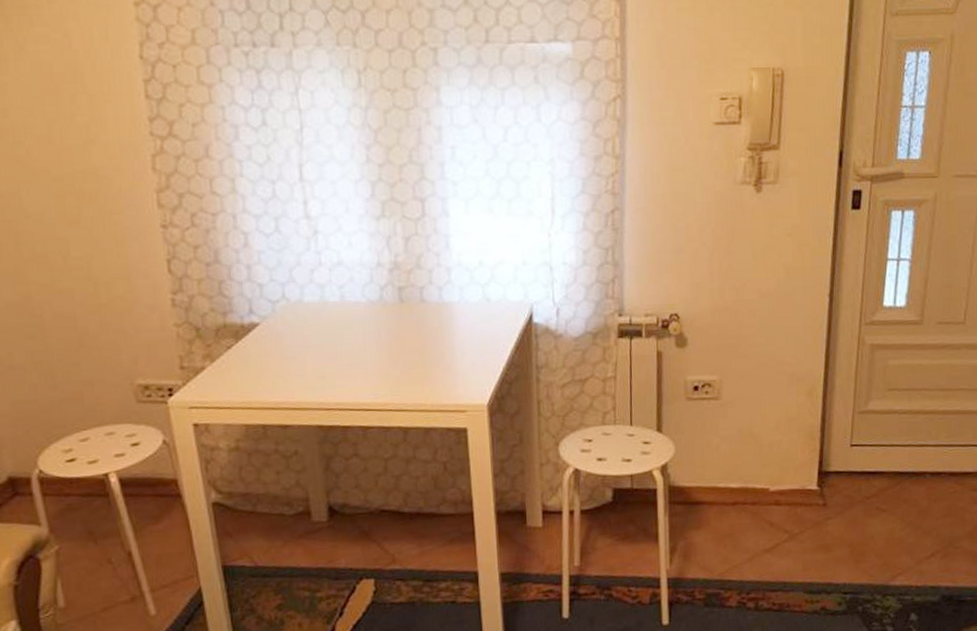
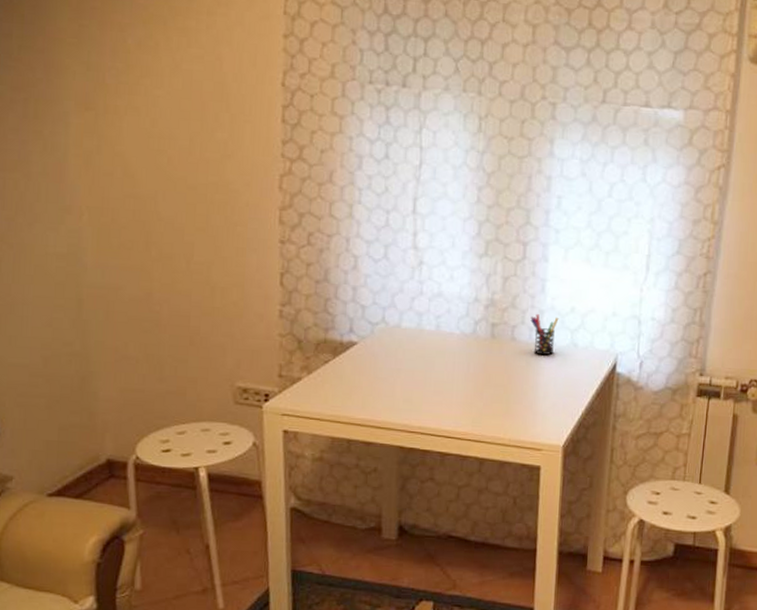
pen holder: none [438,272,468,313] -> present [530,314,559,355]

